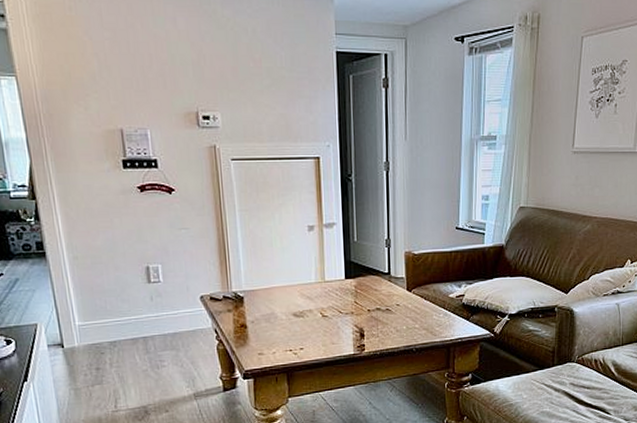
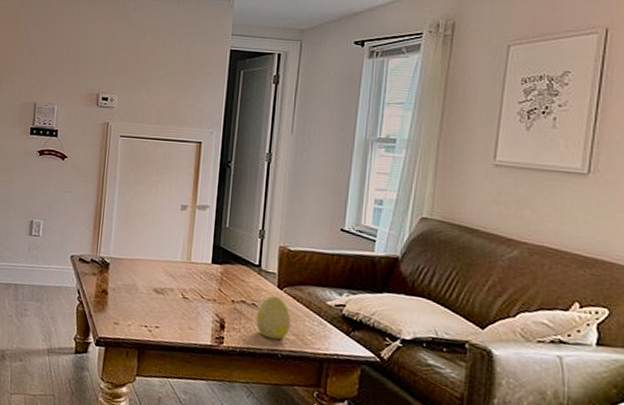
decorative egg: none [391,297,421,337] -> present [256,295,291,340]

